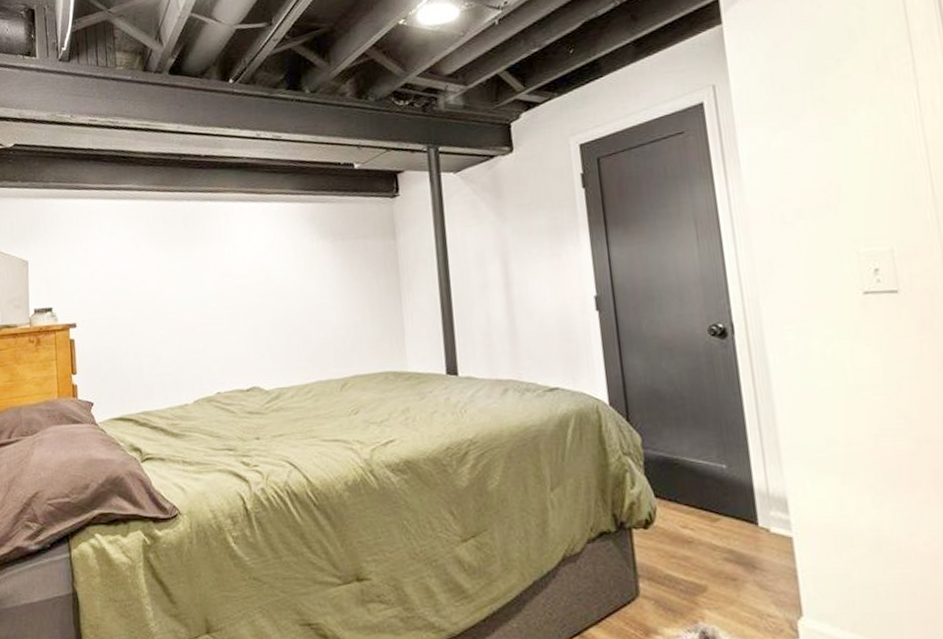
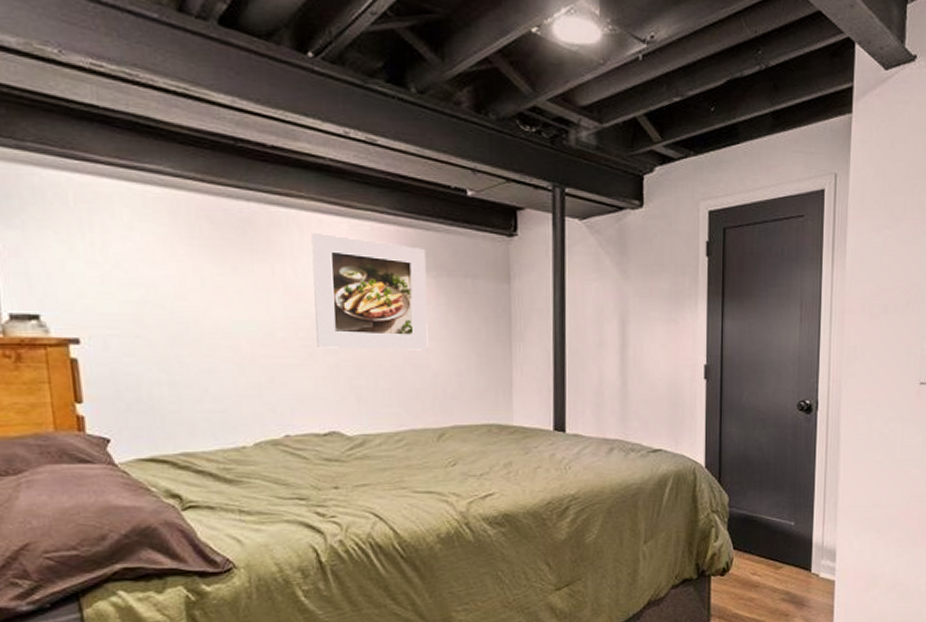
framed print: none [234,217,329,314] -> present [311,232,429,350]

